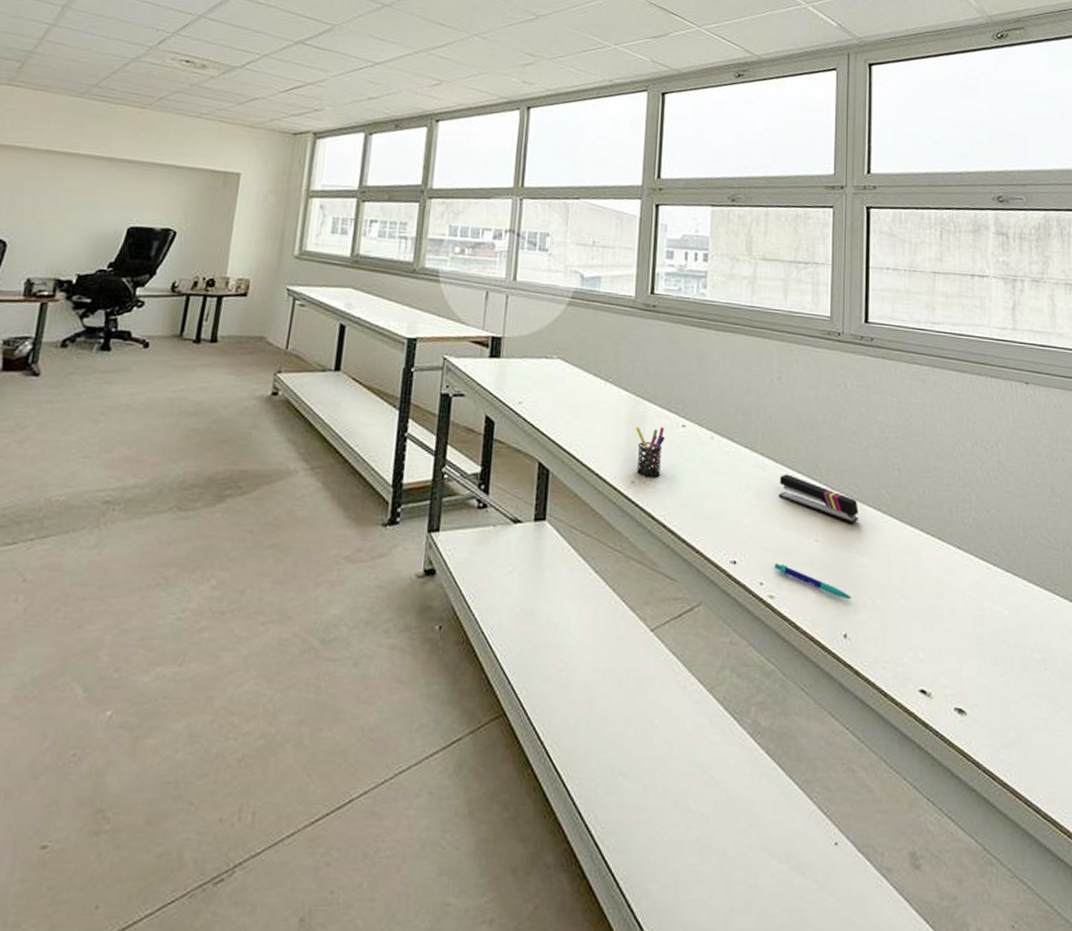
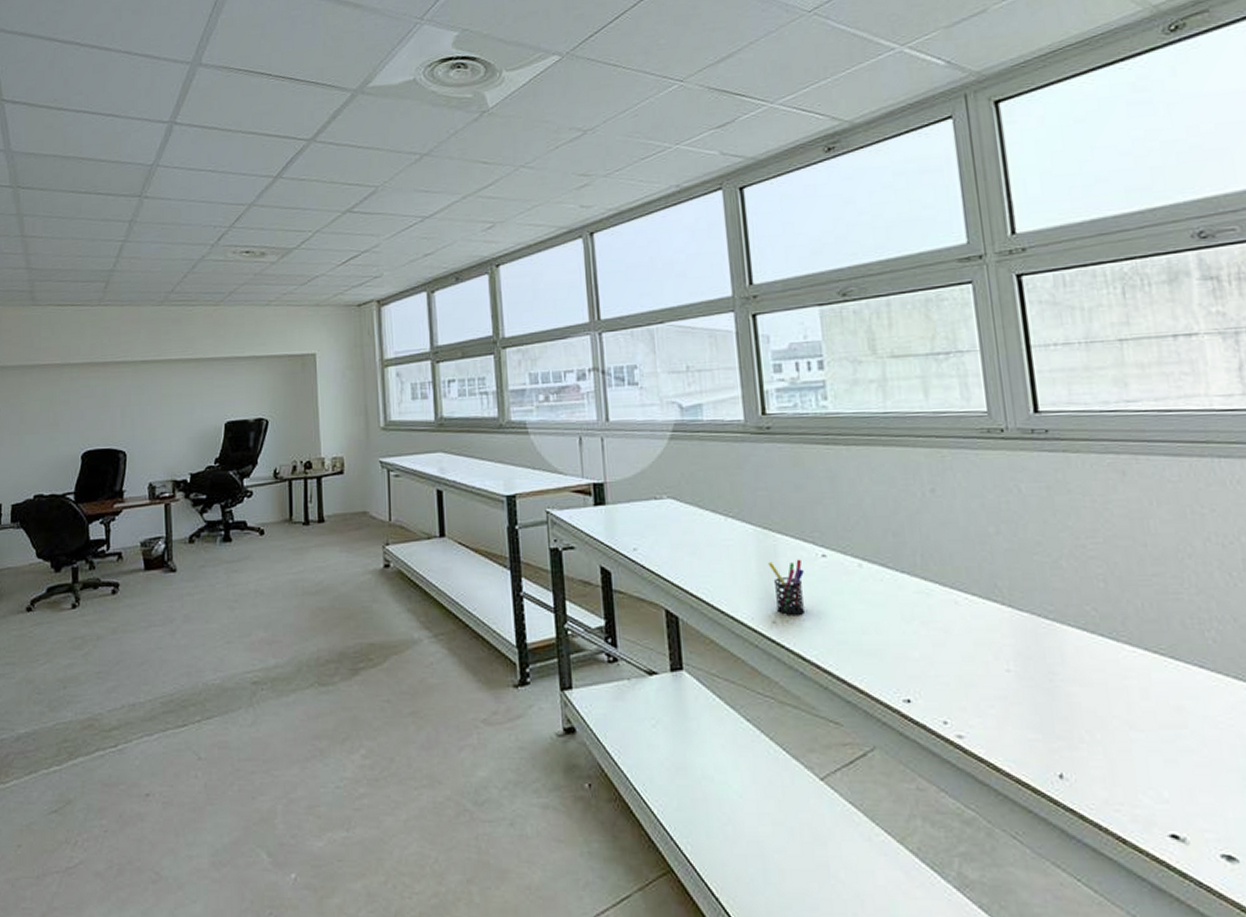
pen: present [775,563,853,600] -> none [959,699,1065,735]
stapler: present [778,474,858,523] -> none [950,598,1059,648]

